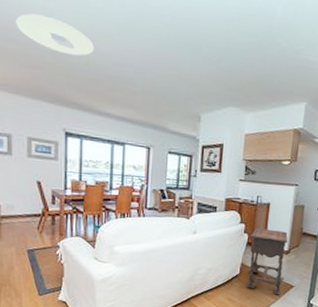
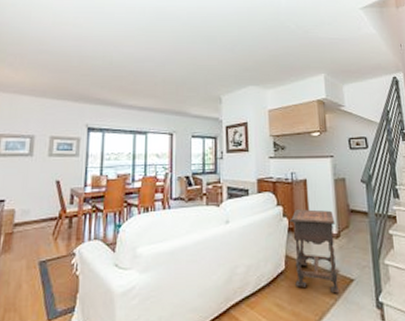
ceiling light: present [15,13,94,56] -> none [48,29,117,58]

